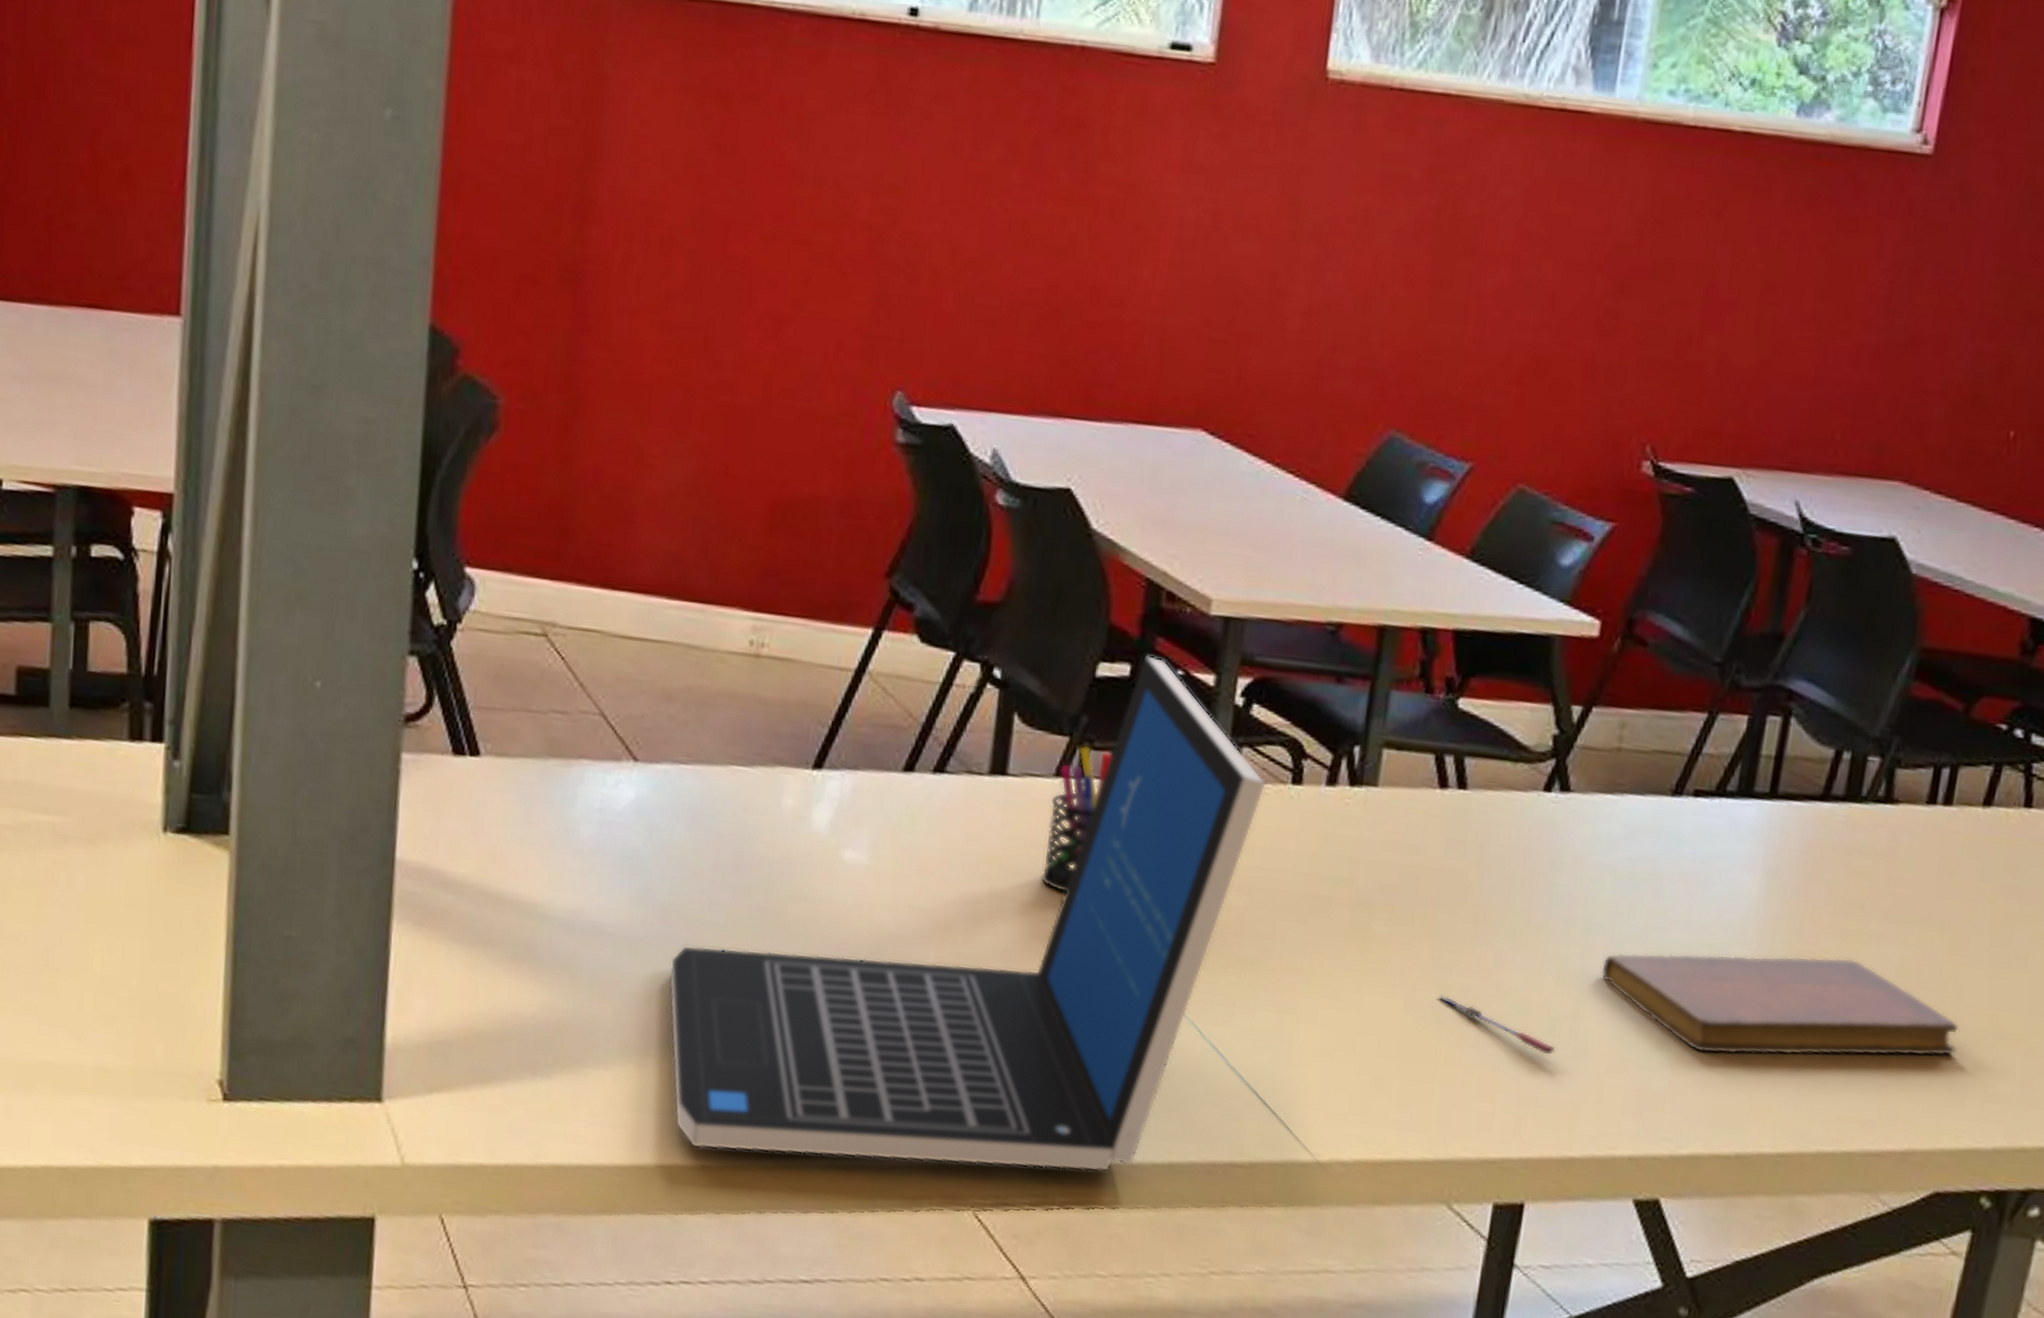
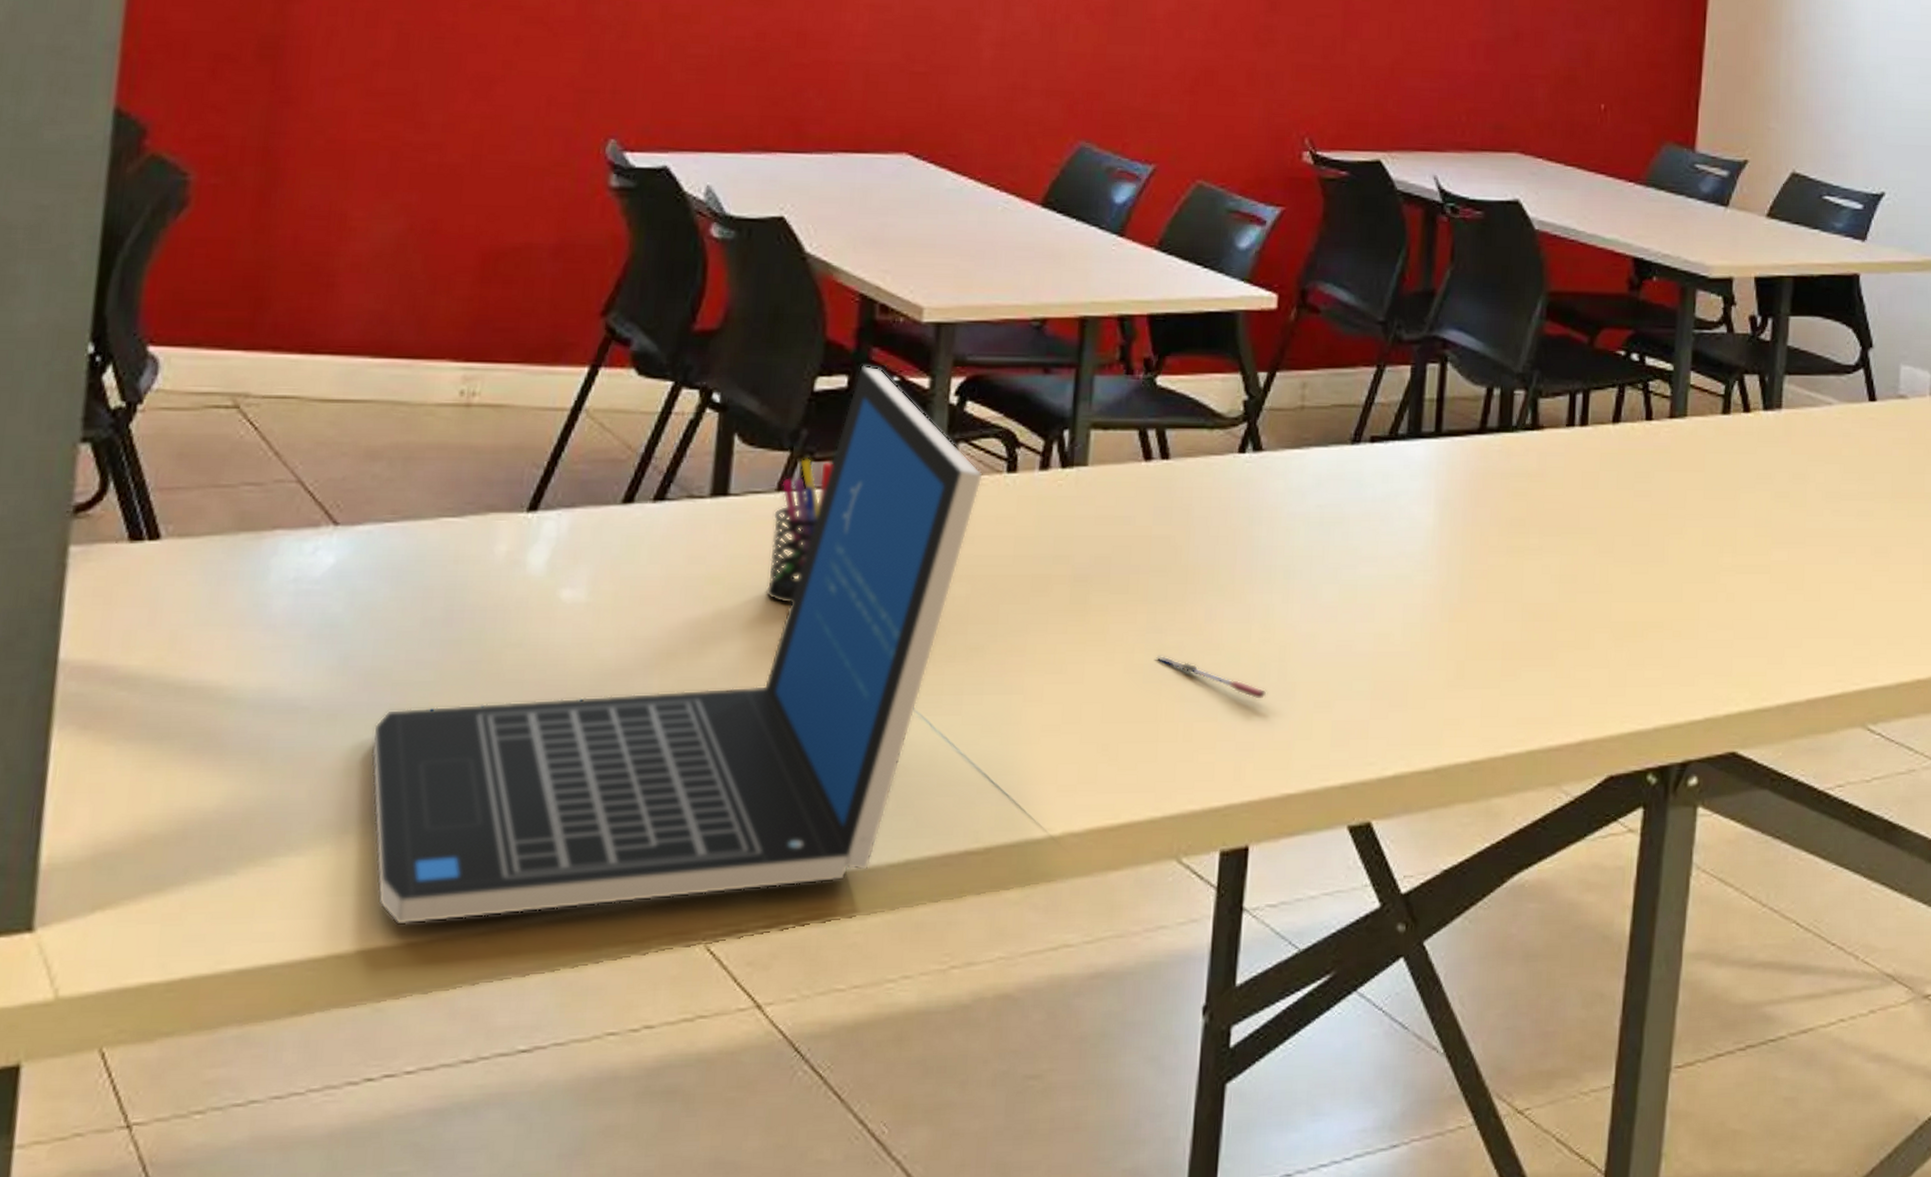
notebook: present [1601,953,1959,1056] -> none [1302,572,1613,677]

